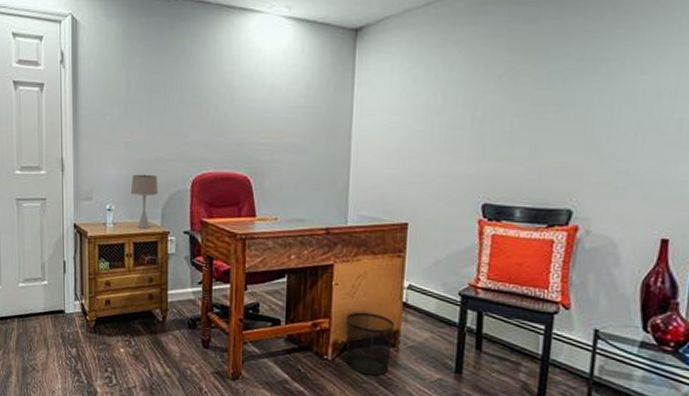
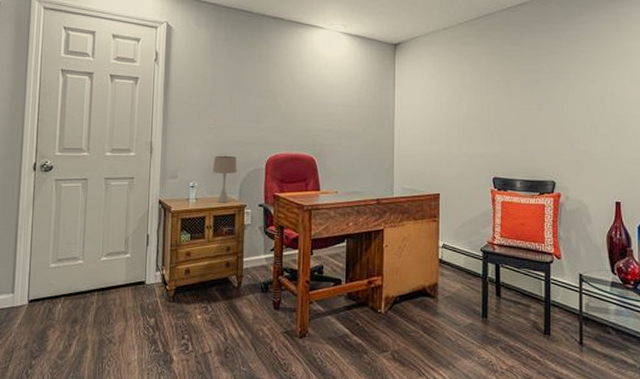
waste bin: present [345,312,395,376] -> none [395,269,434,324]

